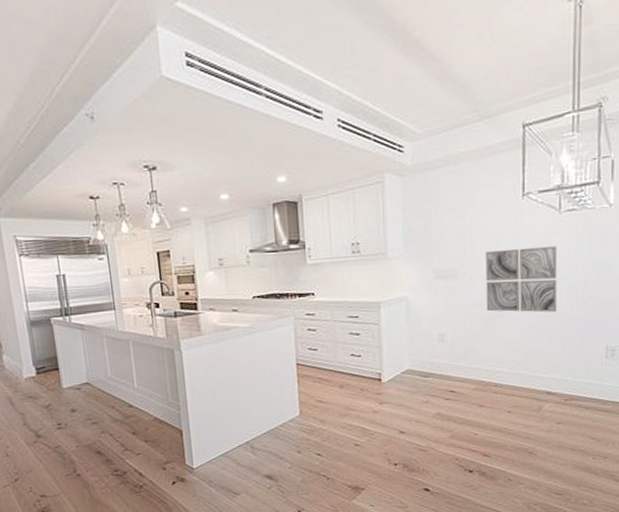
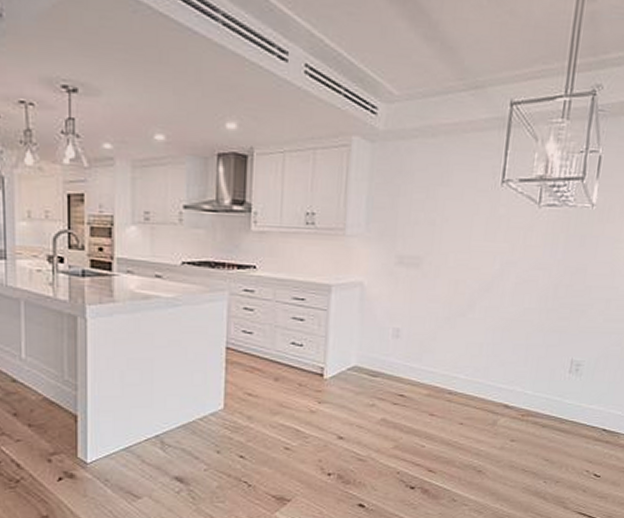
wall art: present [486,246,558,313] -> none [449,240,532,316]

